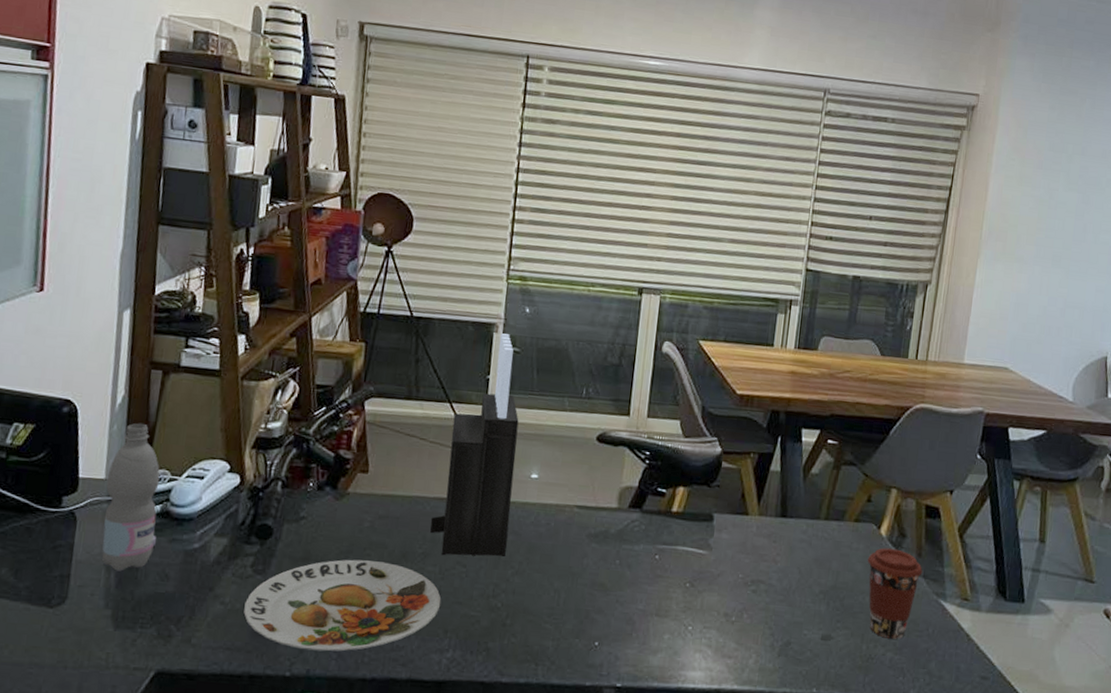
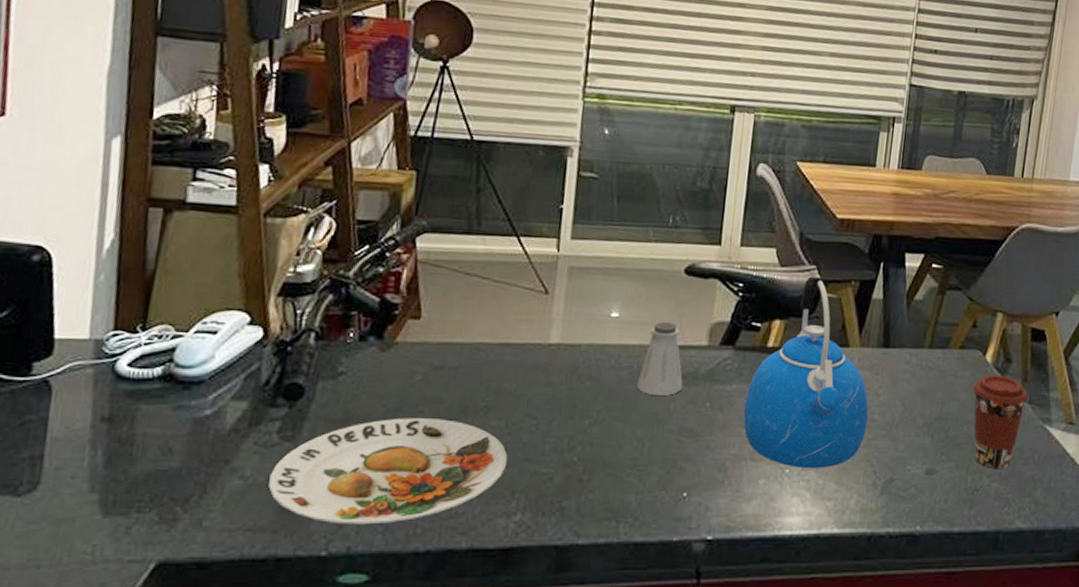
water bottle: present [101,423,160,571] -> none [85,271,161,448]
knife block: present [430,333,519,558] -> none [494,158,597,408]
saltshaker: none [553,484,595,552] -> present [636,322,683,396]
kettle: none [650,447,767,628] -> present [743,276,869,468]

